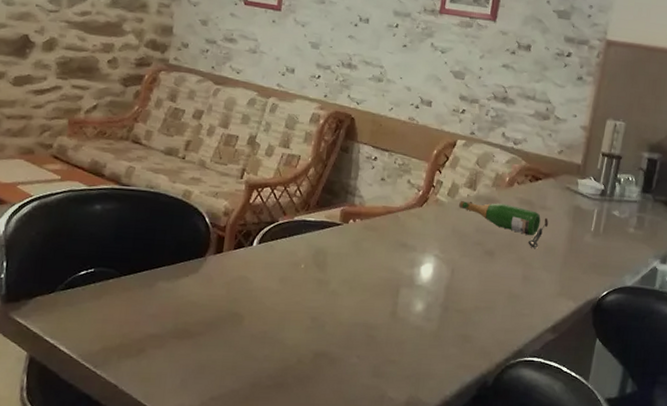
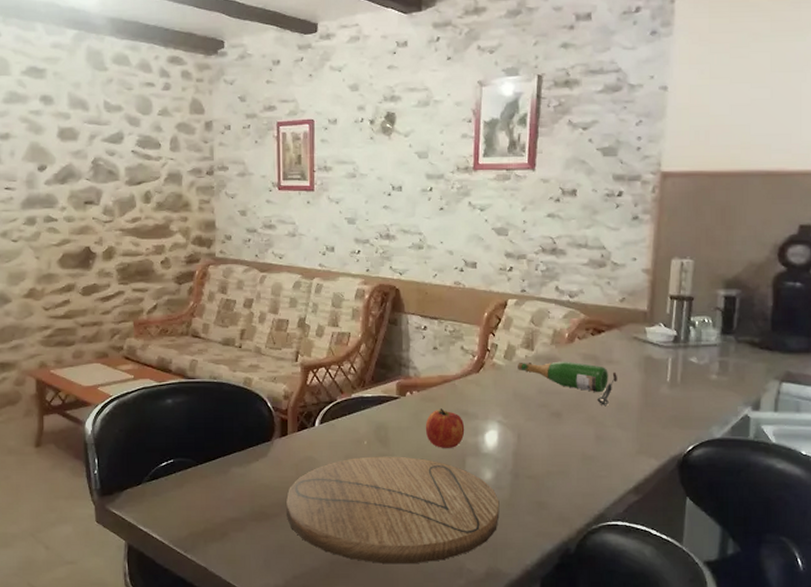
cutting board: none [211,280,427,390] -> present [286,456,500,564]
fruit: none [363,238,403,278] -> present [425,408,465,448]

